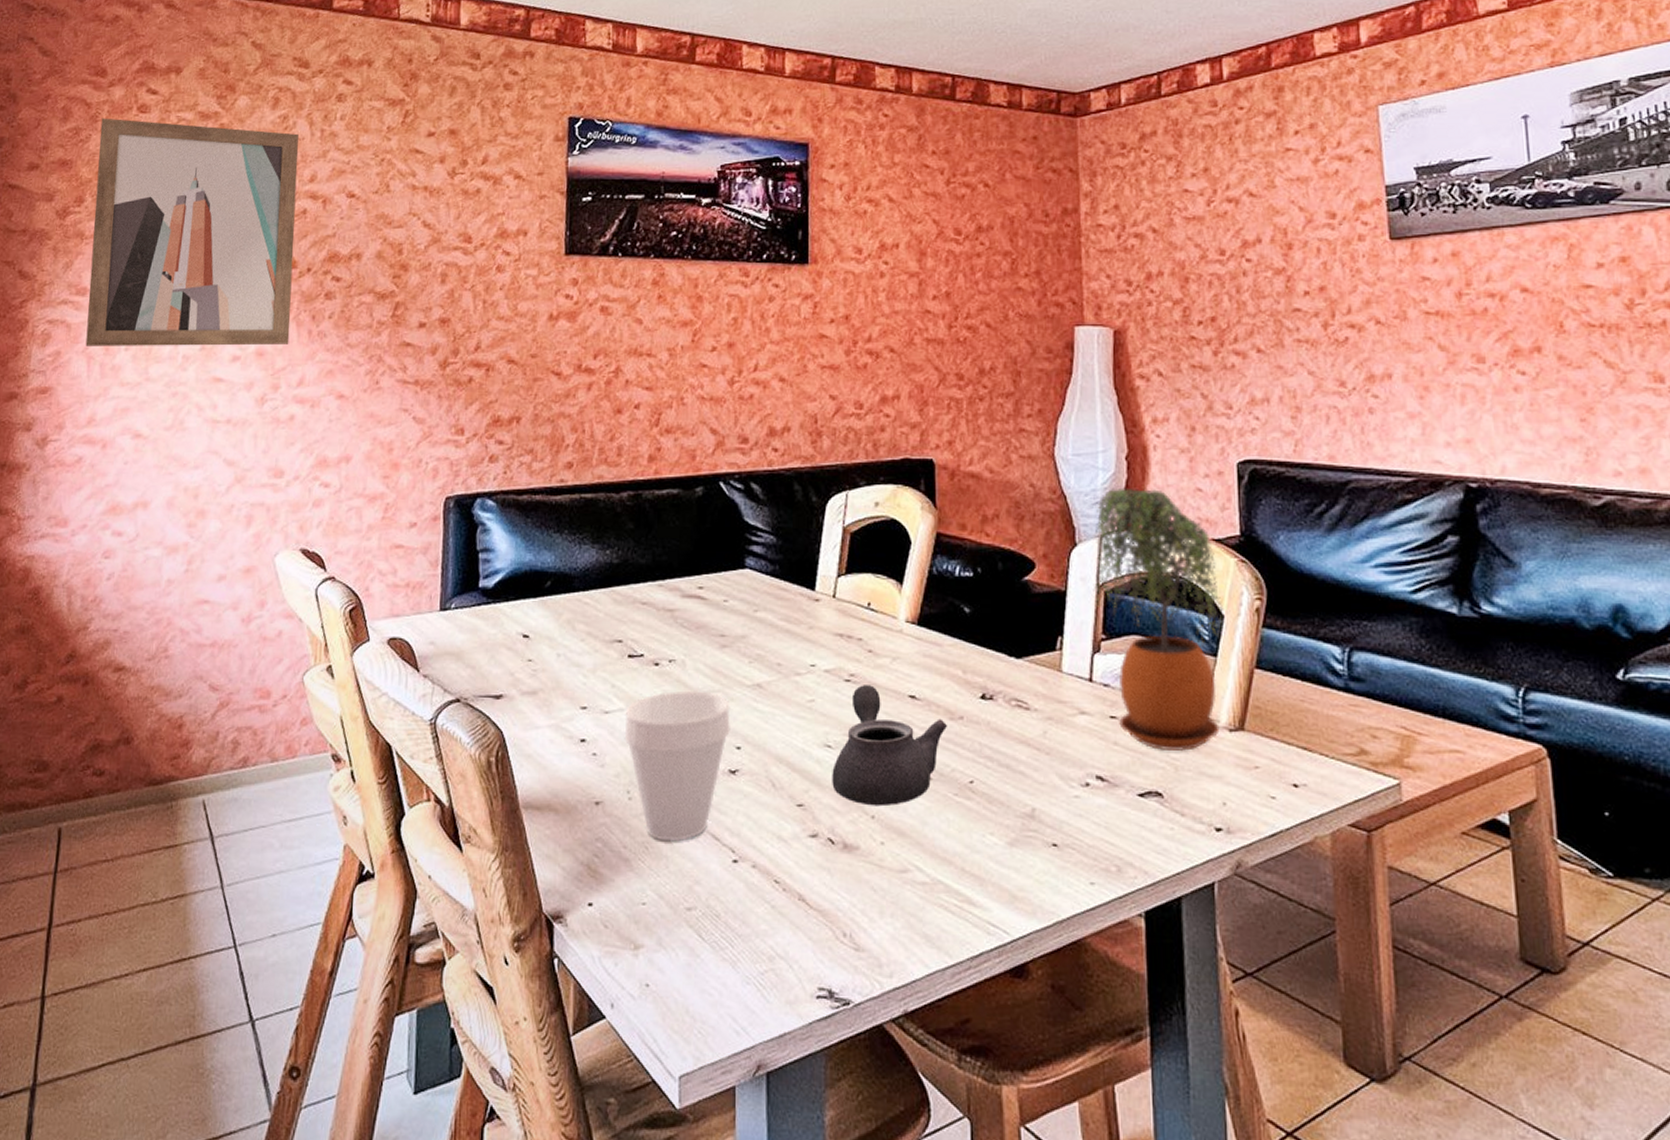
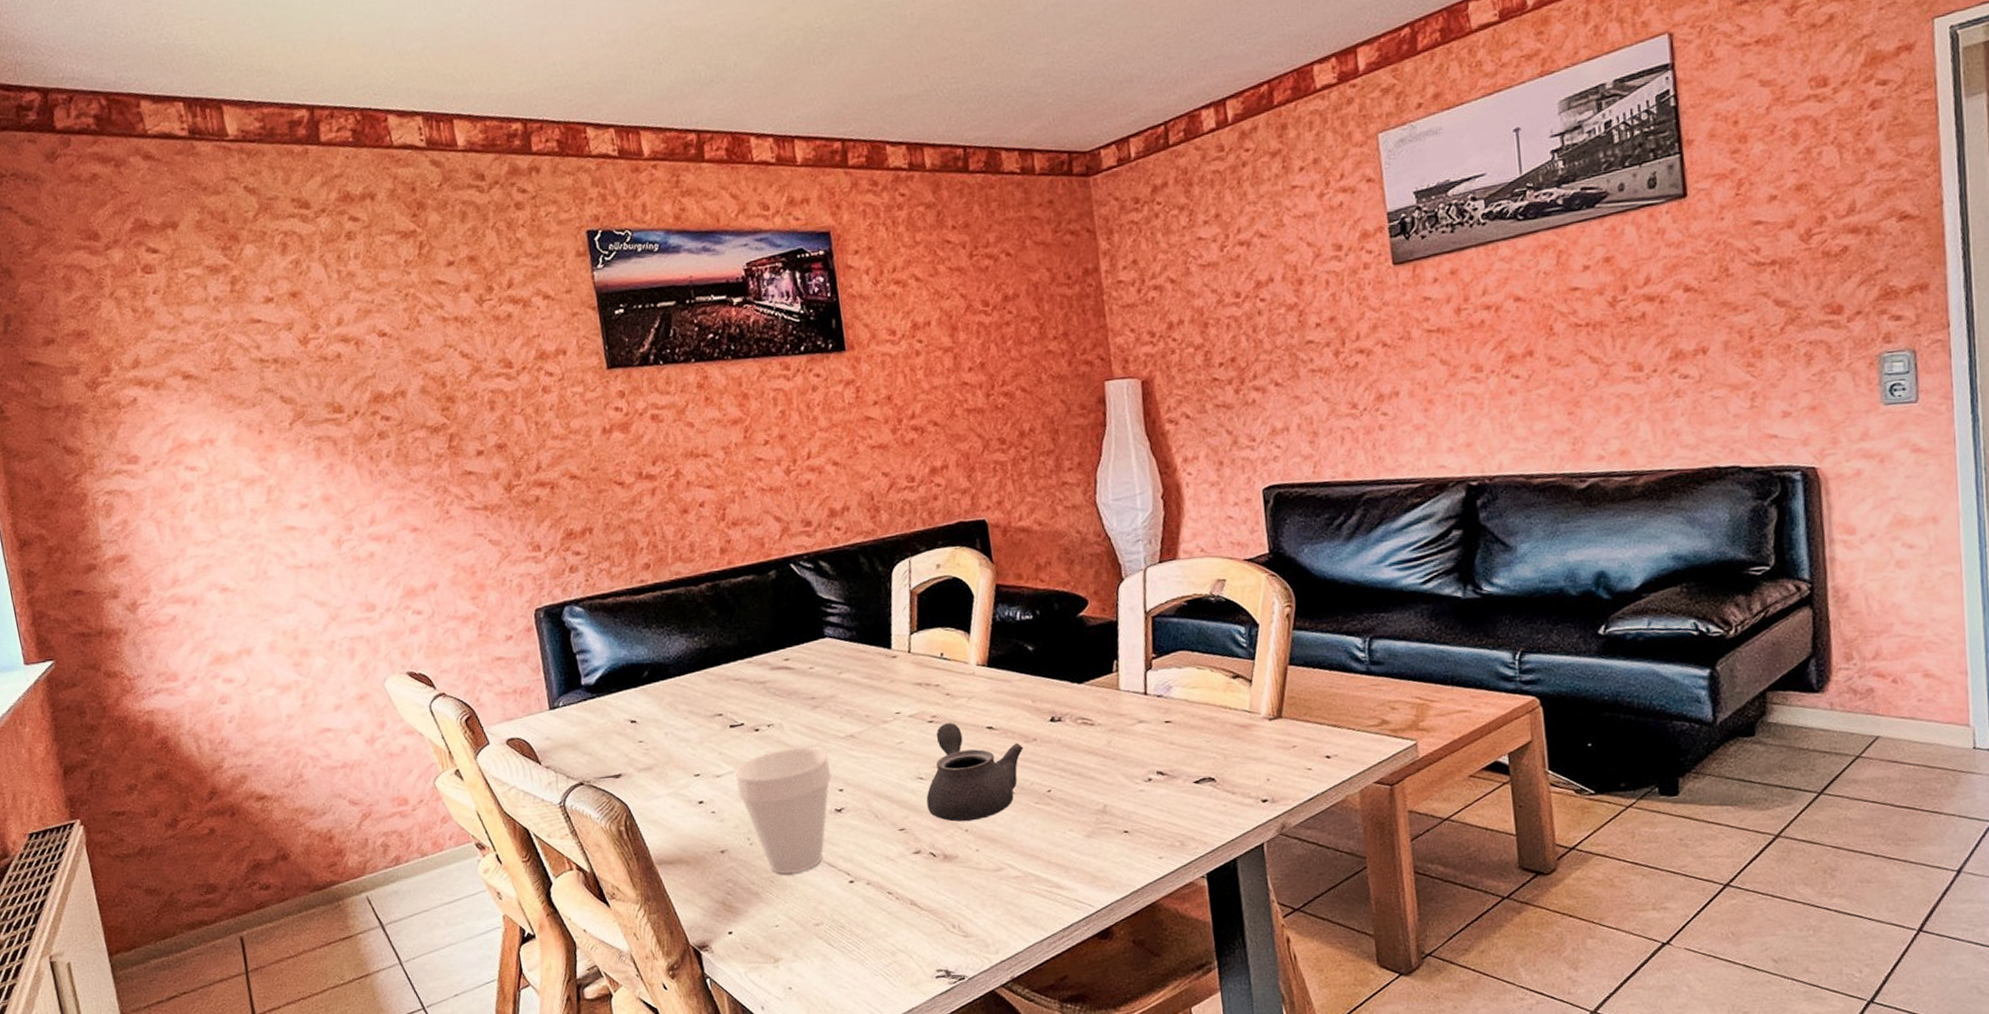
wall art: present [85,118,299,346] -> none [106,277,353,512]
potted plant: present [1093,487,1223,751] -> none [1138,522,1261,744]

